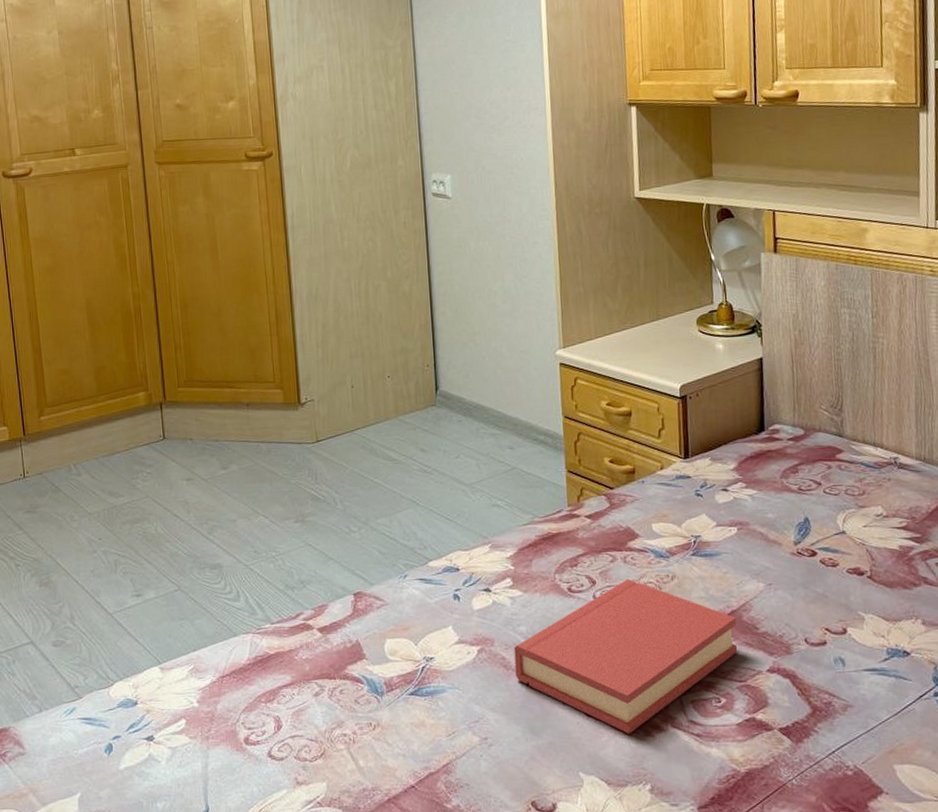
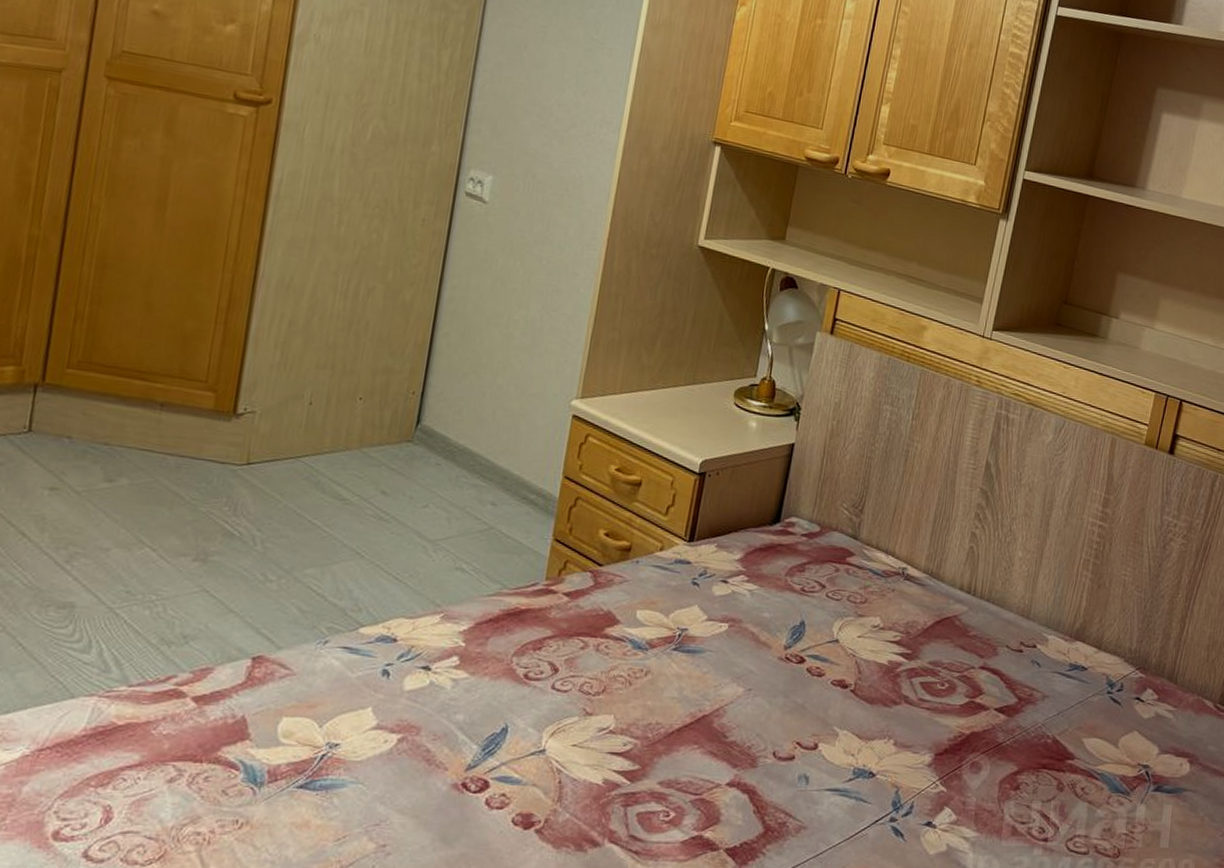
hardback book: present [514,578,738,734] -> none [438,669,706,848]

